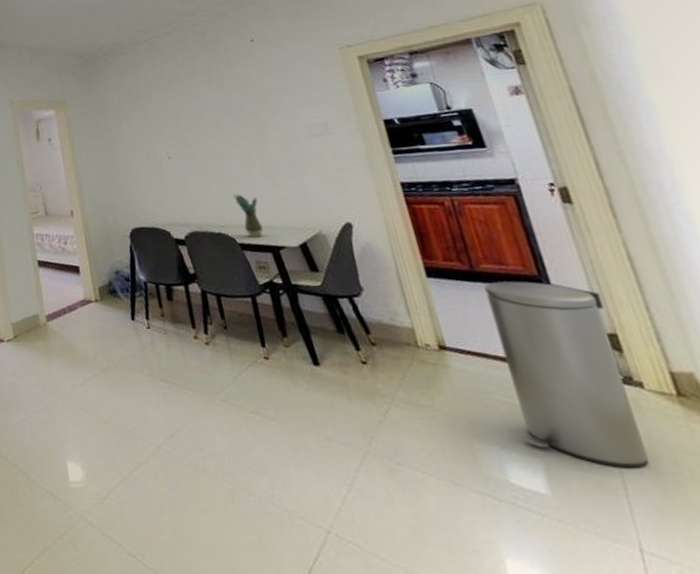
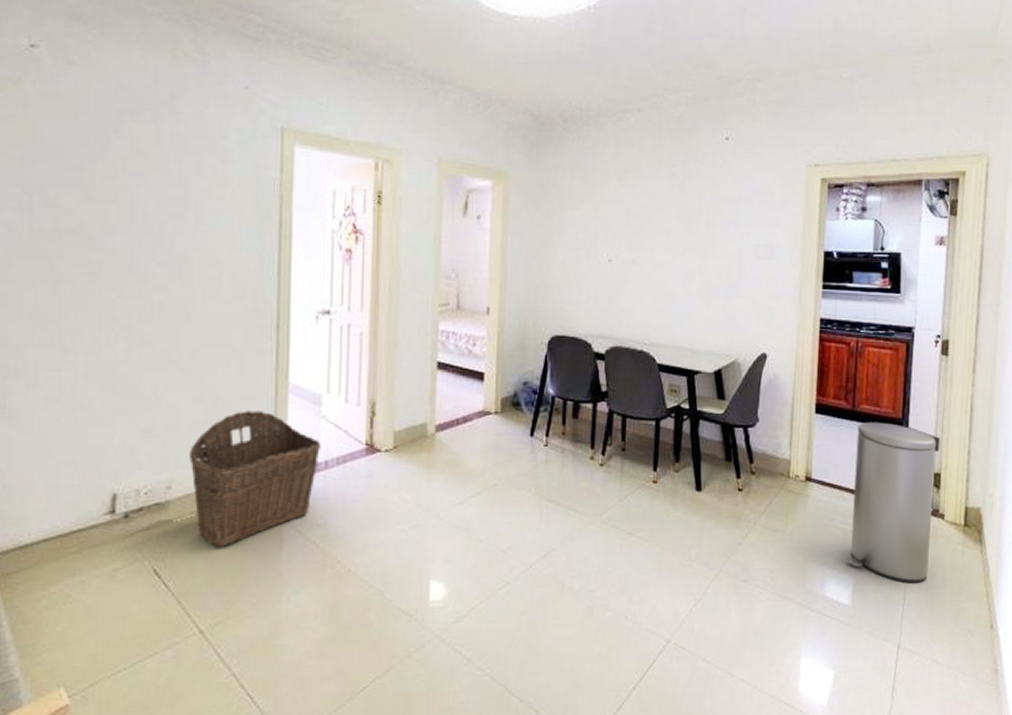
vase: present [233,194,264,237] -> none [664,311,687,358]

